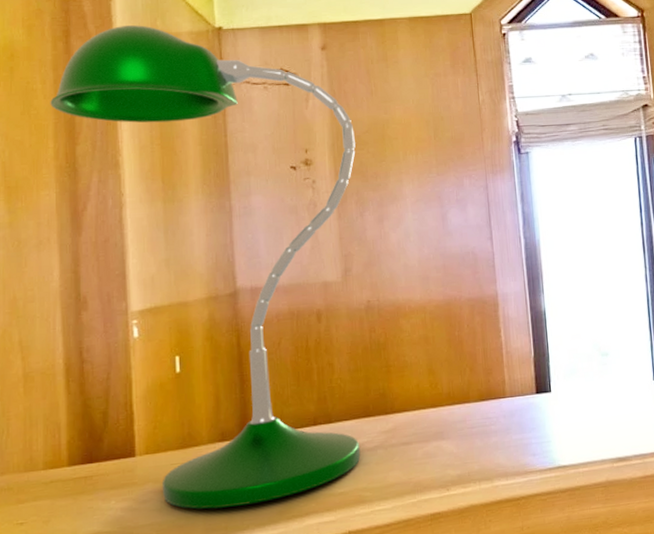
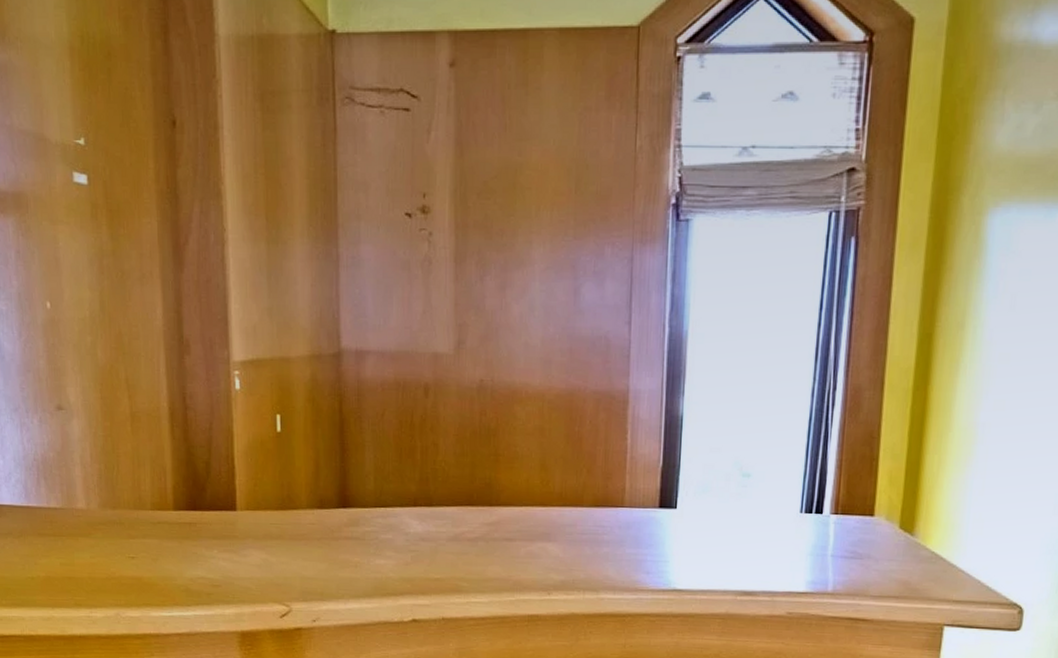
desk lamp: present [50,25,361,509] -> none [149,23,481,575]

